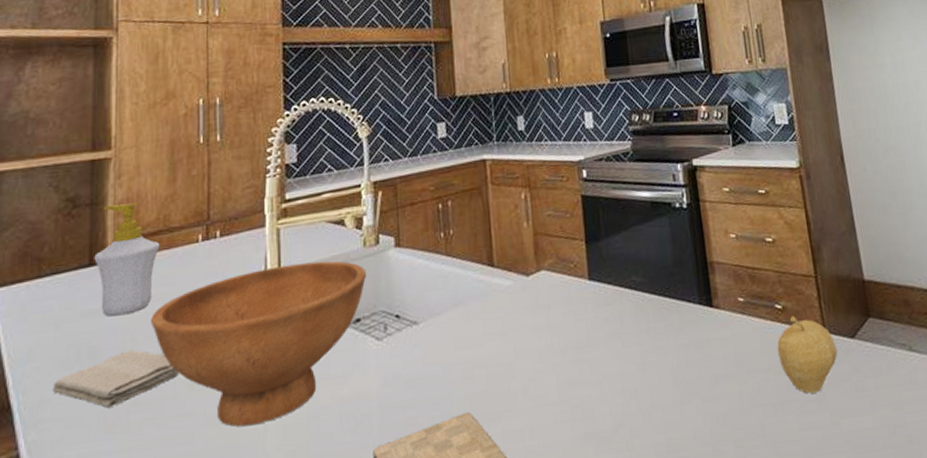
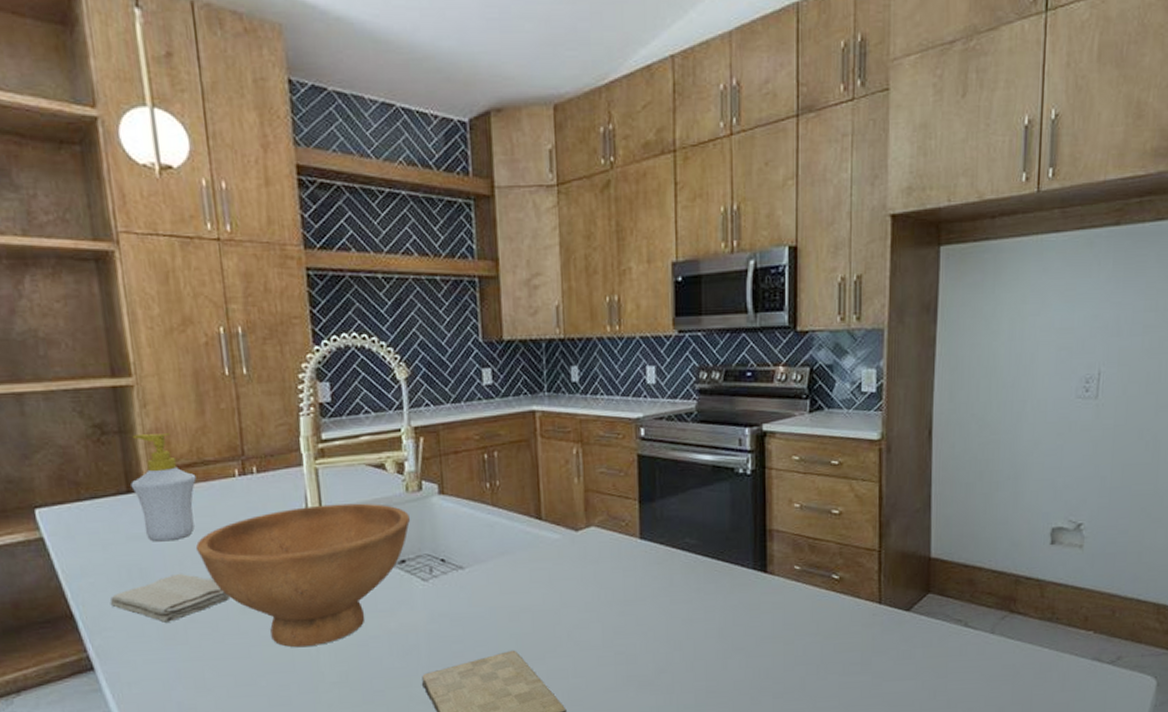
fruit: present [777,316,838,394] -> none [828,586,890,658]

